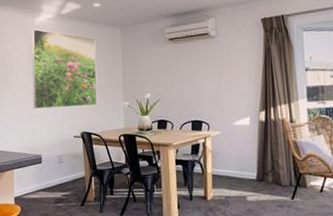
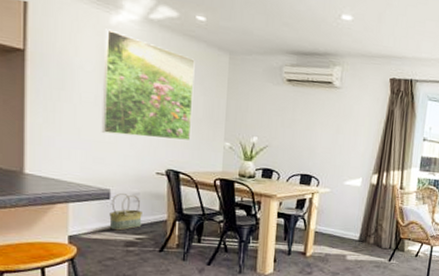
basket: none [42,157,66,190] -> present [109,193,142,231]

